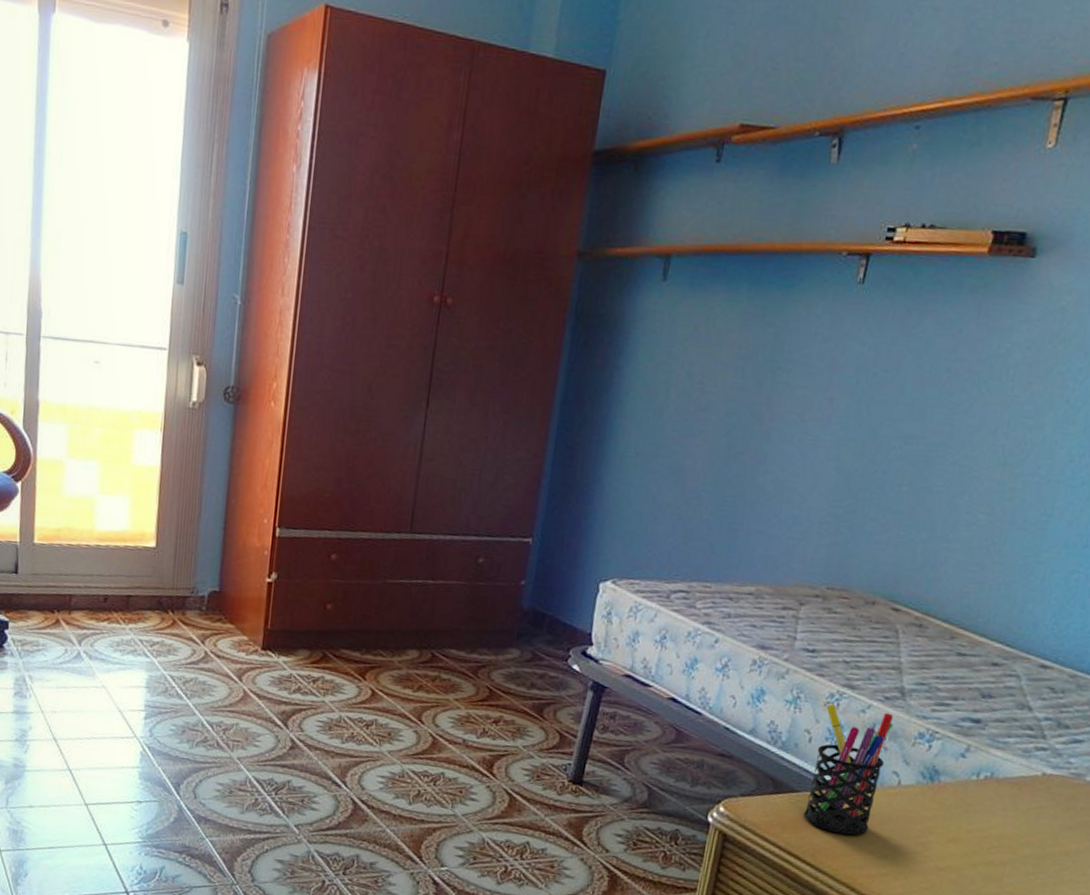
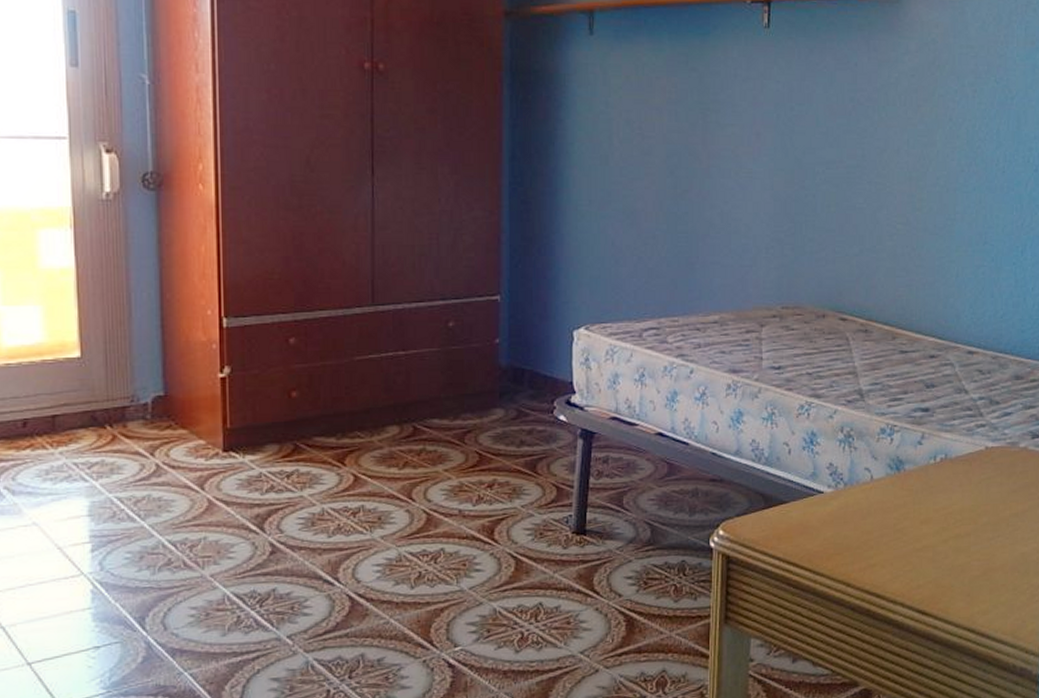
pen holder: present [803,704,894,836] -> none [794,415,858,535]

